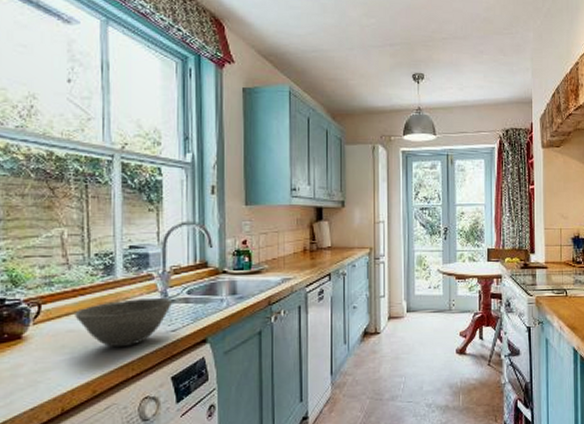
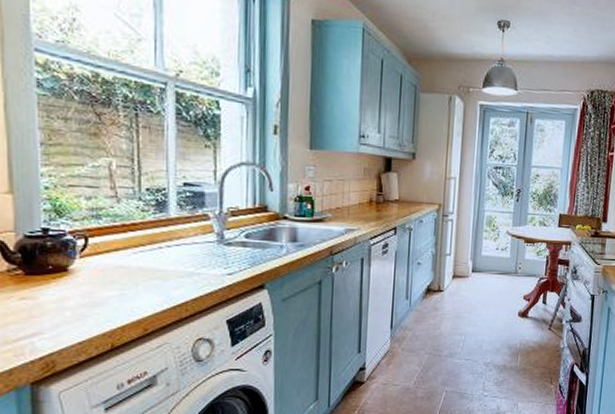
bowl: present [75,298,173,348] -> none [125,239,230,287]

